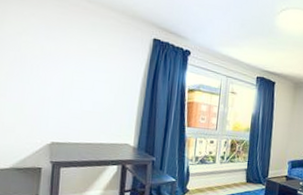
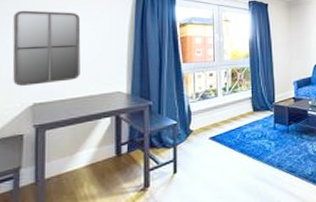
home mirror: none [35,54,98,127] -> present [12,10,81,86]

